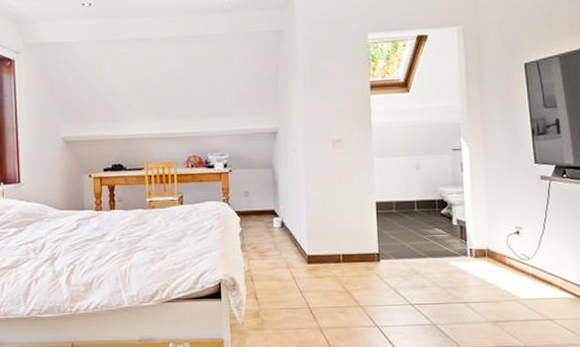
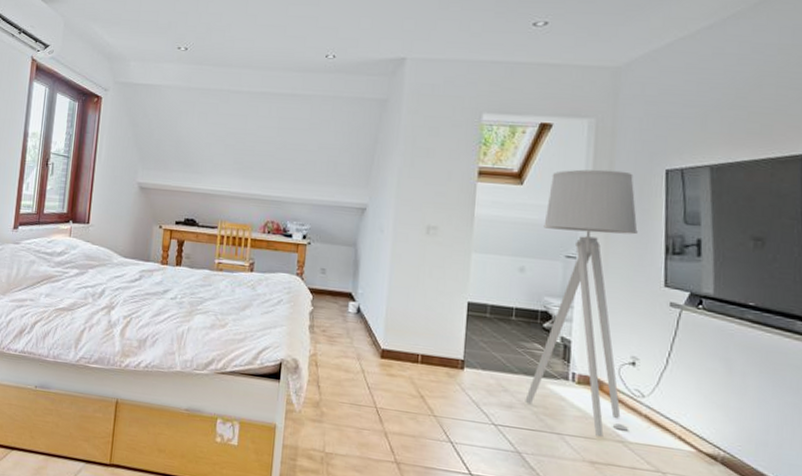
floor lamp: none [431,69,520,300] -> present [525,169,638,438]

